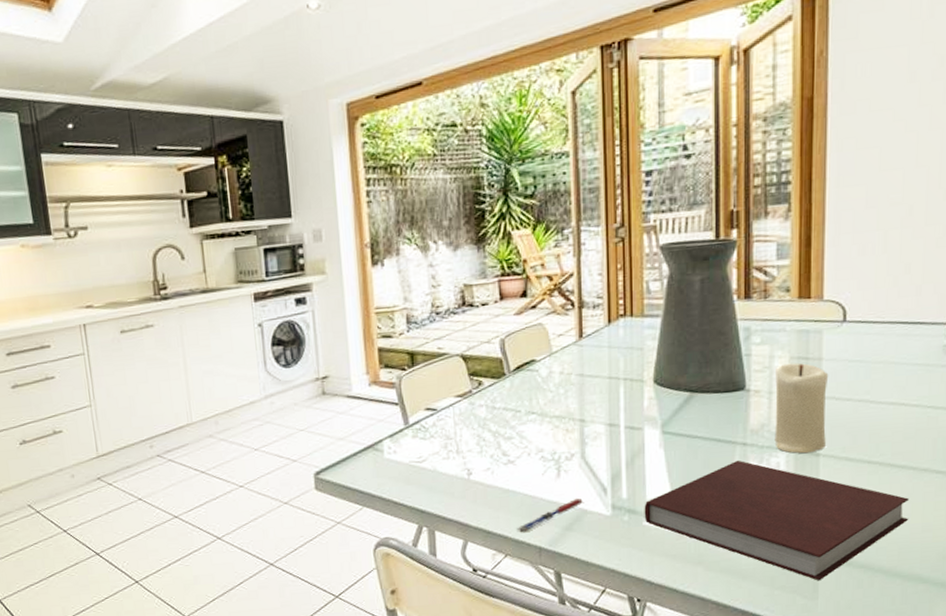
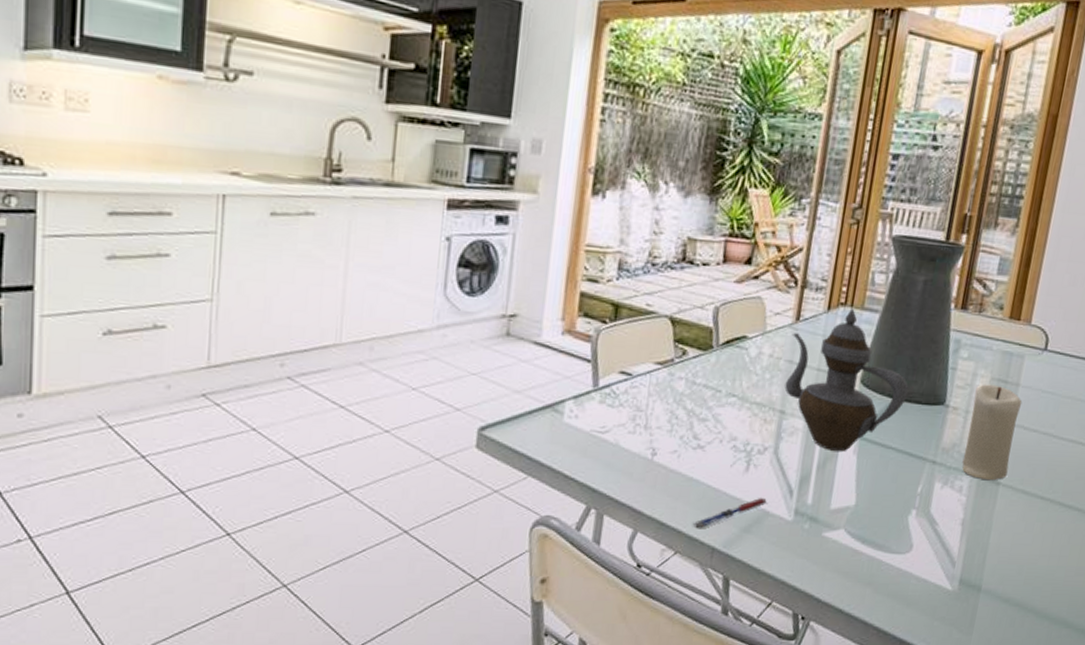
teapot: none [577,317,704,448] -> present [785,308,908,451]
notebook: present [644,460,909,581] -> none [824,478,1070,616]

